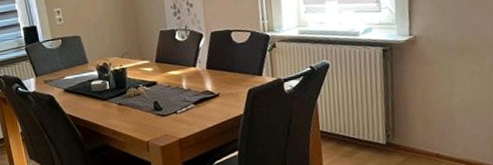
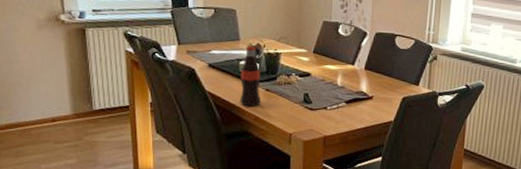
bottle: none [93,66,116,122] -> present [240,46,261,106]

